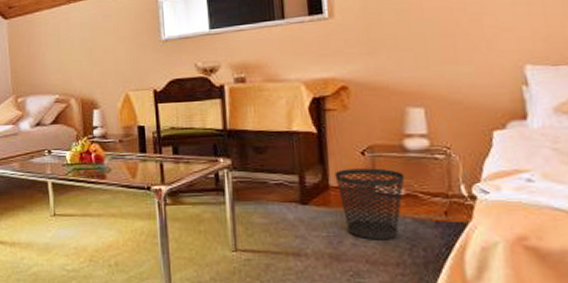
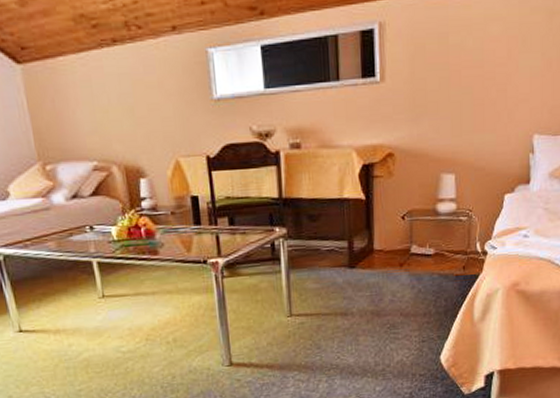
wastebasket: present [334,168,405,240] -> none [379,231,435,296]

